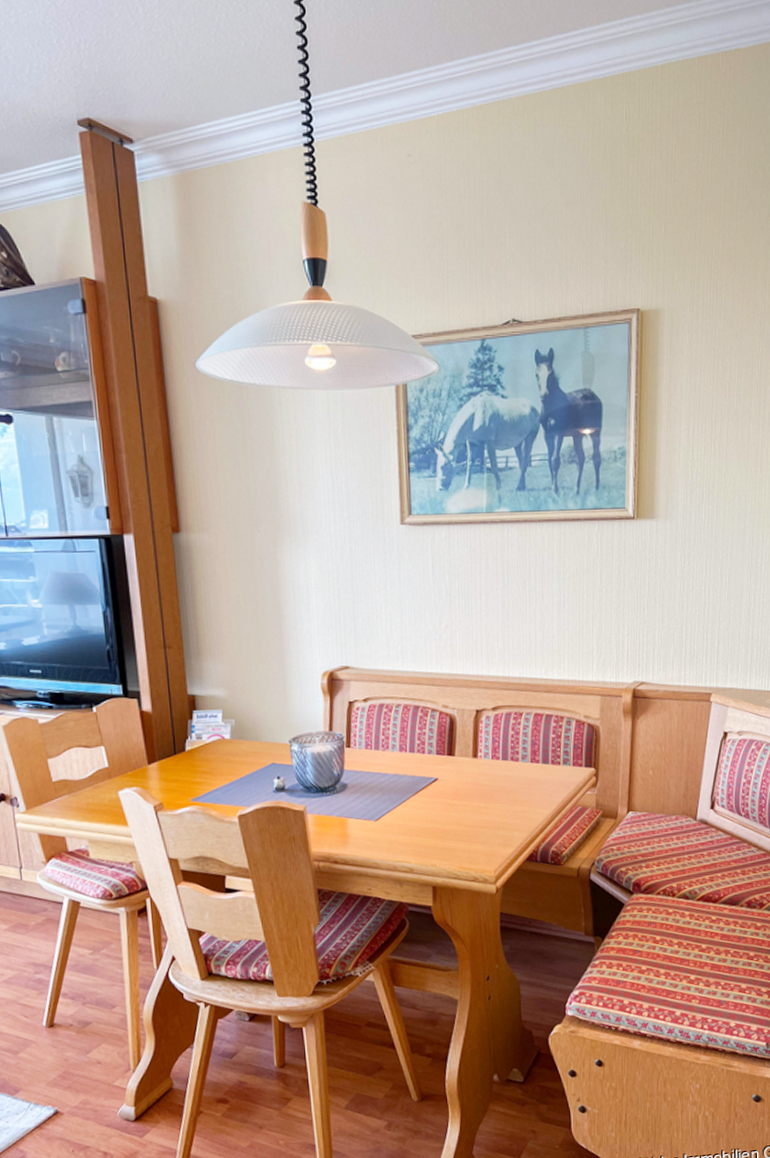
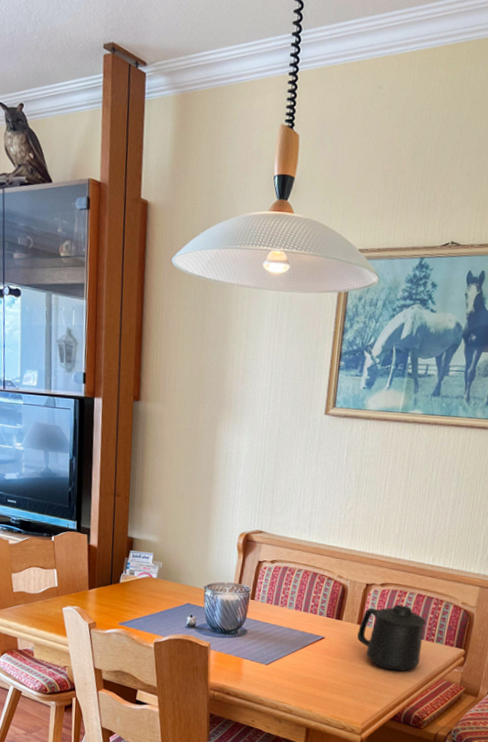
mug: none [475,728,548,805] -> present [357,604,426,672]

